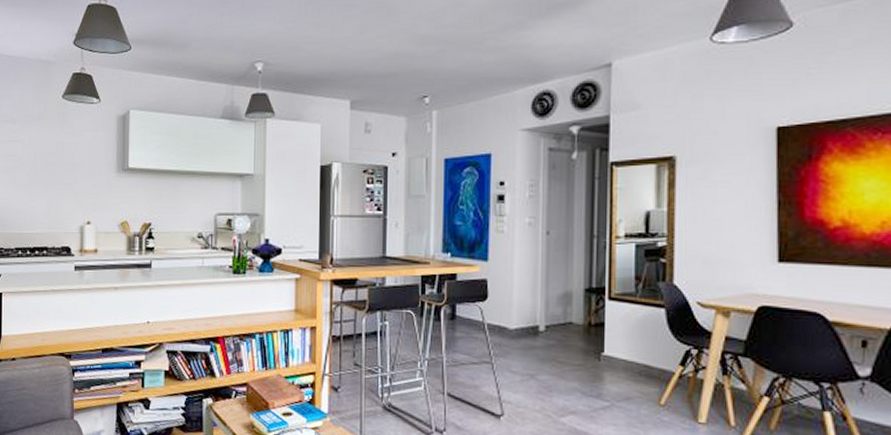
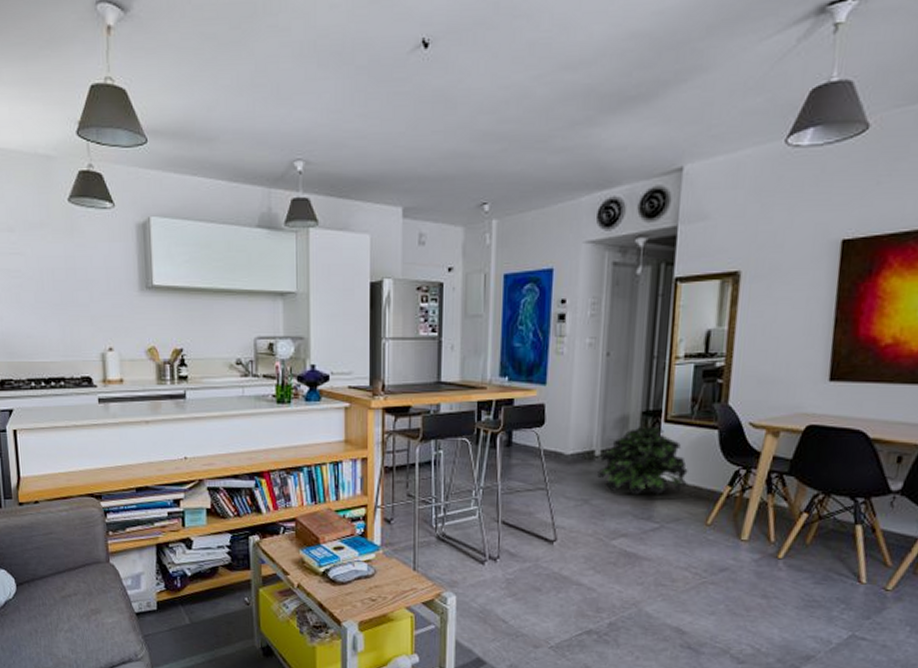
potted plant: none [543,302,636,373] -> present [597,426,688,496]

